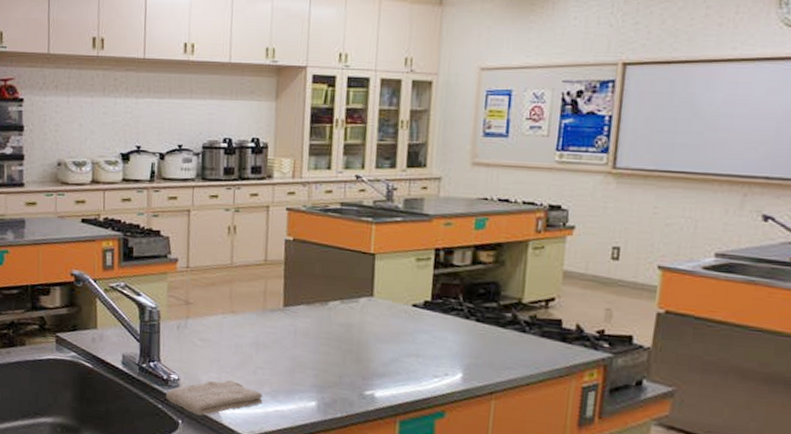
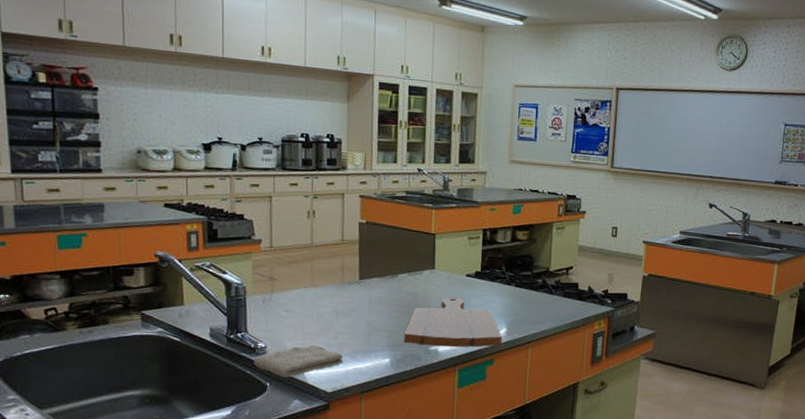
cutting board: none [333,331,457,395] -> present [404,297,502,348]

